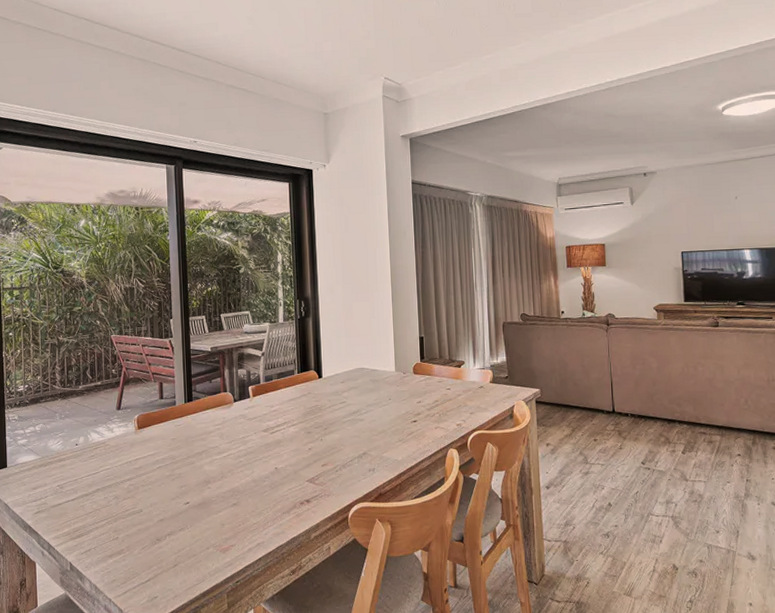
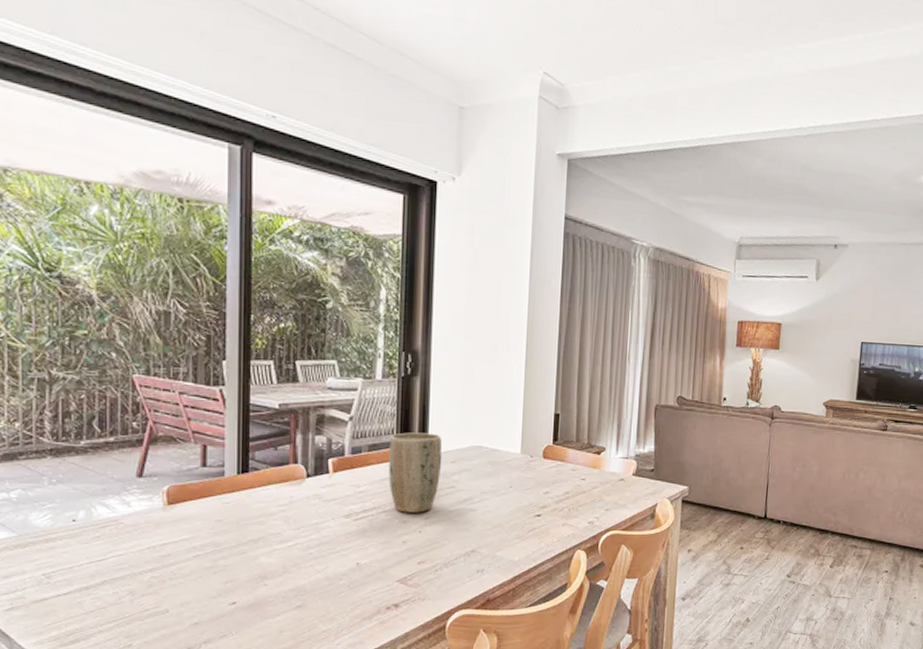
plant pot: none [293,360,334,425] -> present [388,432,442,513]

